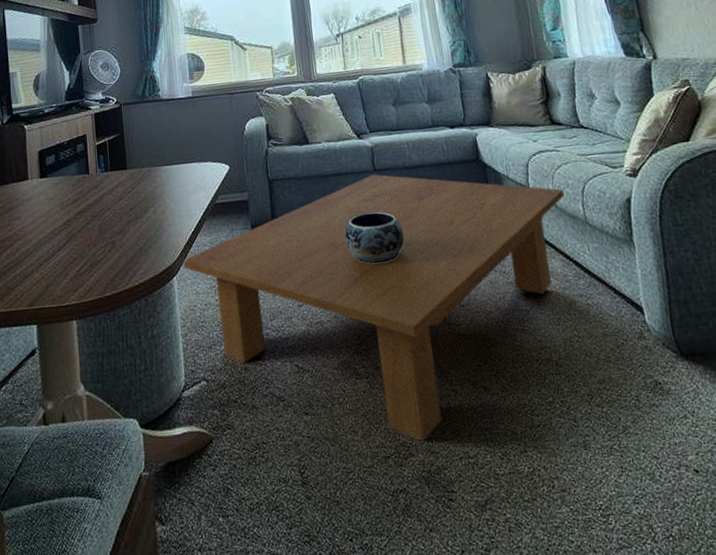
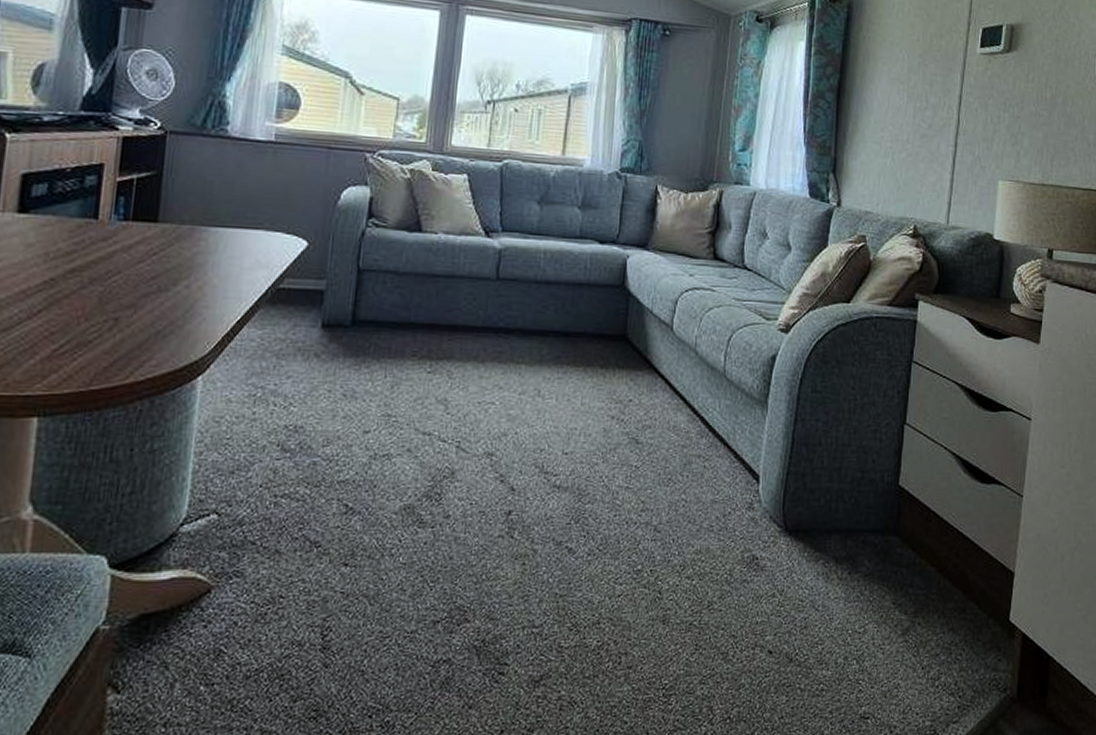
coffee table: present [183,174,565,442] -> none [215,283,709,606]
decorative bowl: present [344,211,404,264] -> none [441,328,516,393]

